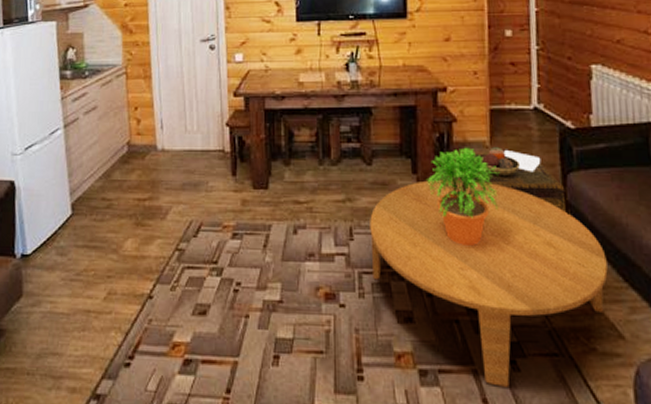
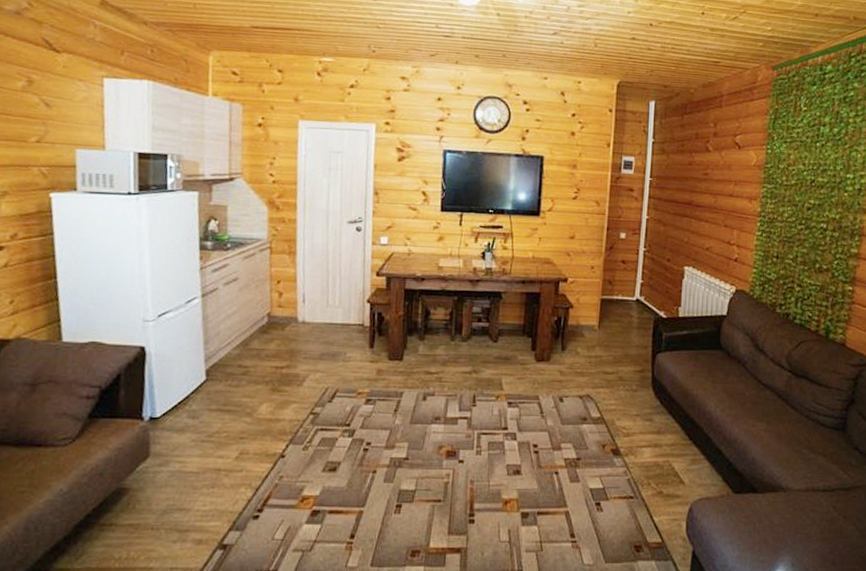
coffee table: present [370,179,608,387] -> none [490,356,678,524]
potted plant: present [427,147,500,245] -> none [543,330,604,411]
side table: present [467,146,570,214] -> none [578,329,655,387]

